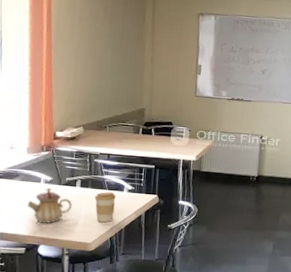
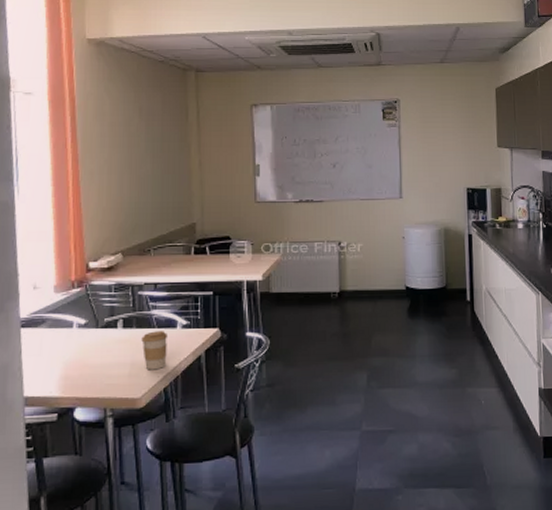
teapot: present [28,188,72,224] -> none [58,333,114,379]

